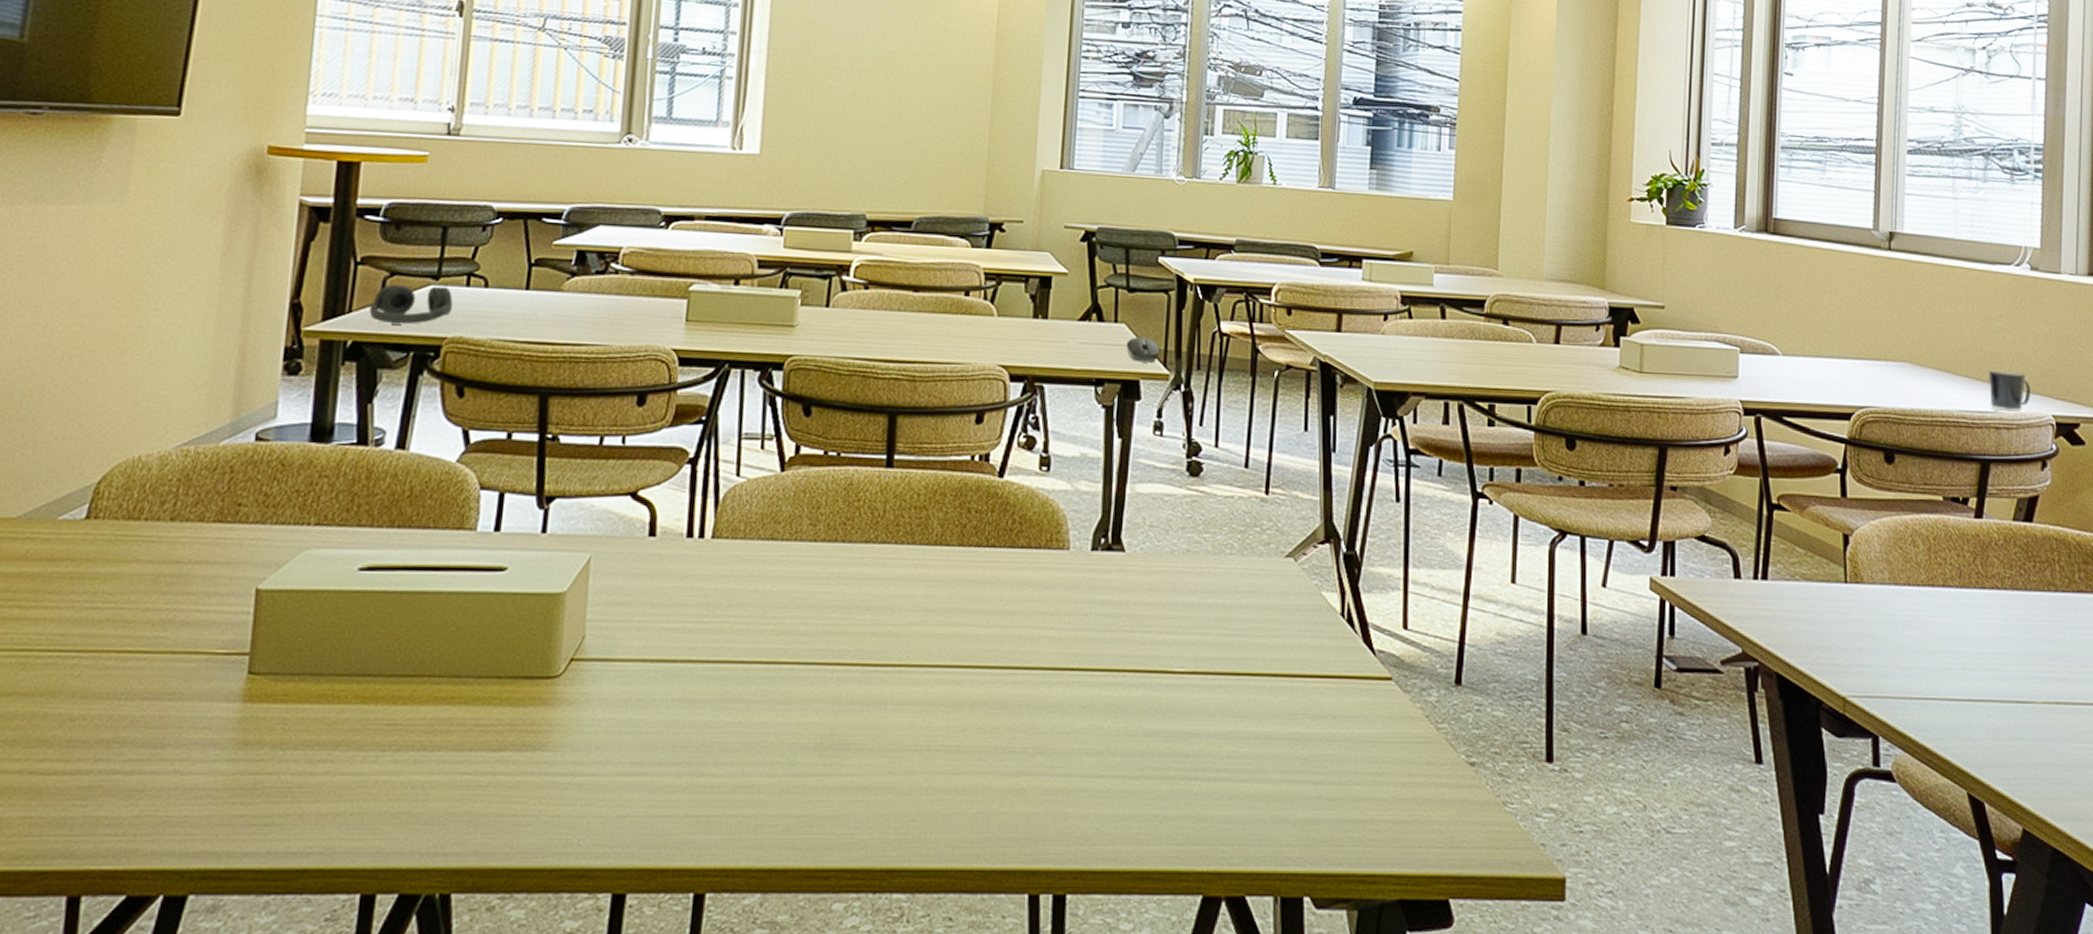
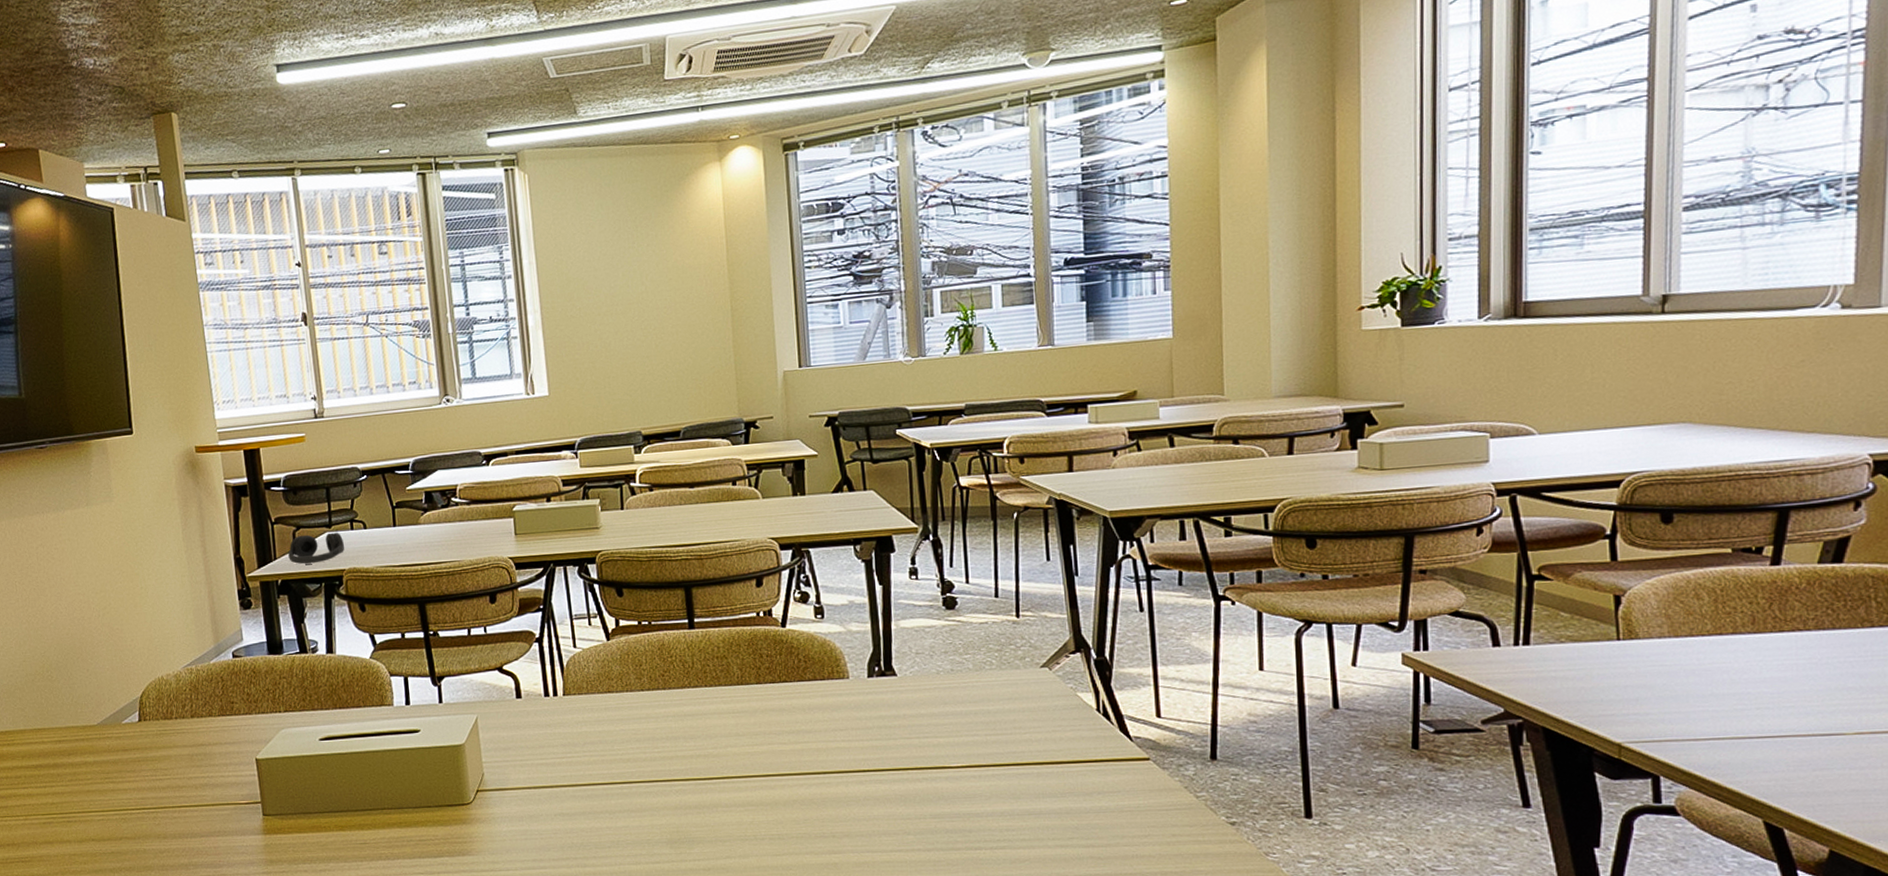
computer mouse: present [1126,336,1160,363] -> none [876,499,907,521]
mug: present [1989,370,2030,413] -> none [1788,415,1841,457]

